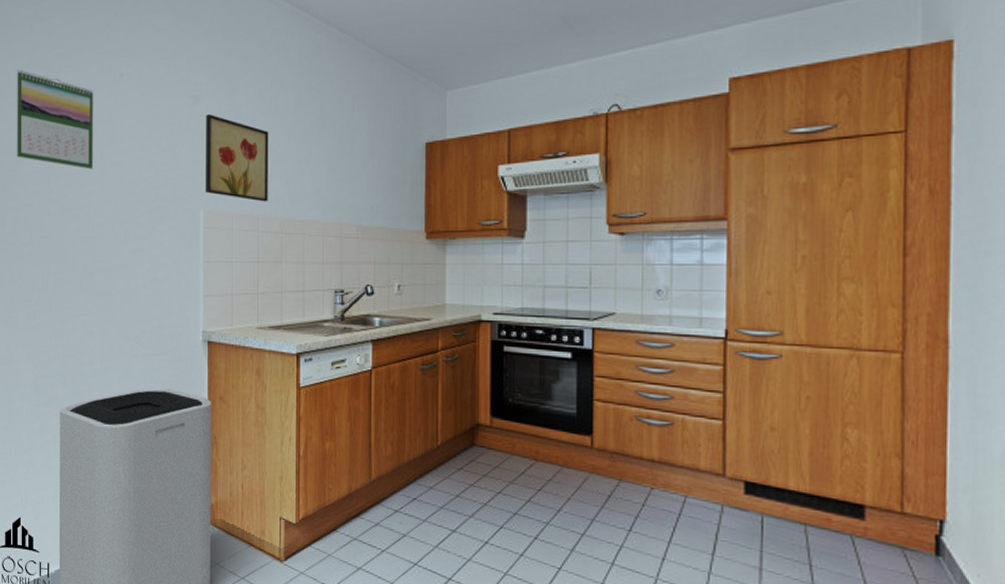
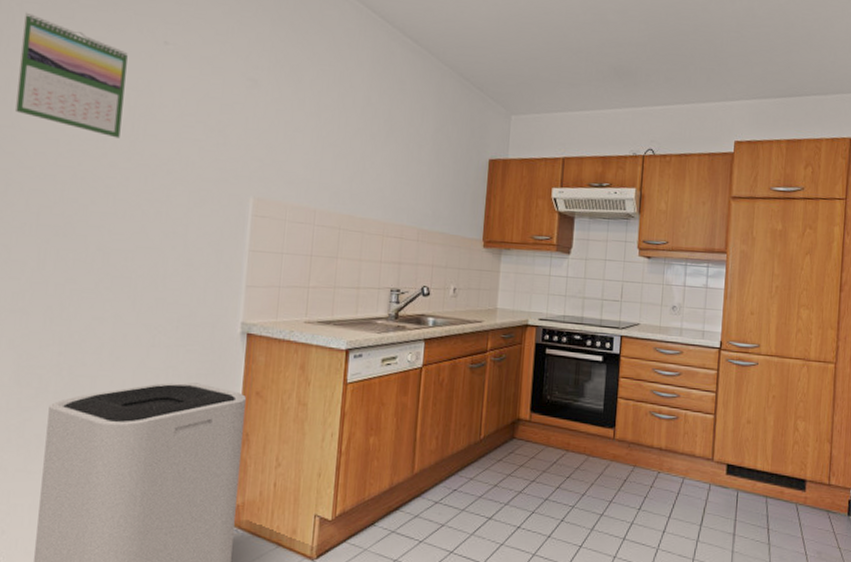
wall art: present [205,113,269,202] -> none [256,99,333,196]

